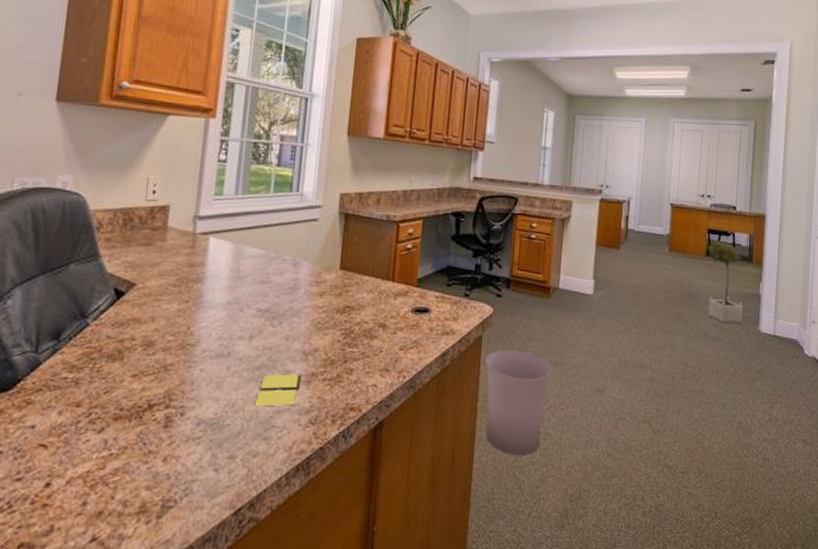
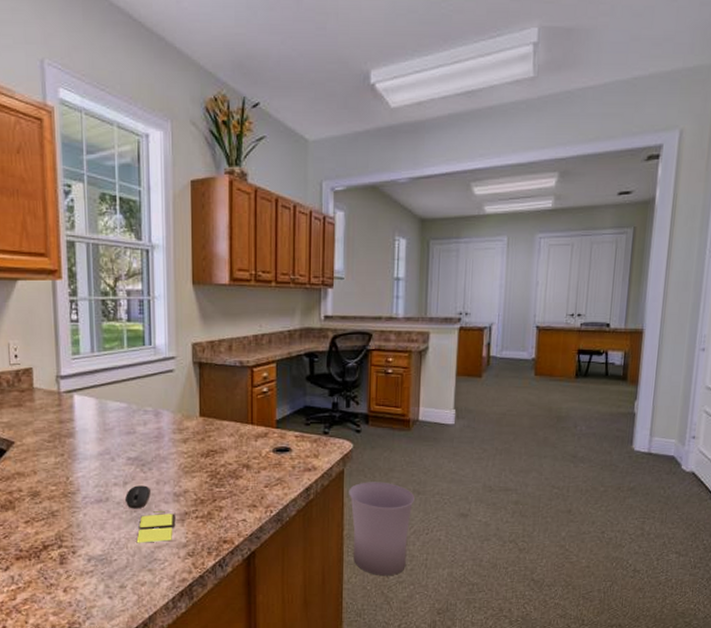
computer mouse: none [249,340,279,367] -> present [126,485,152,509]
potted tree: present [708,240,744,324] -> none [577,360,617,444]

